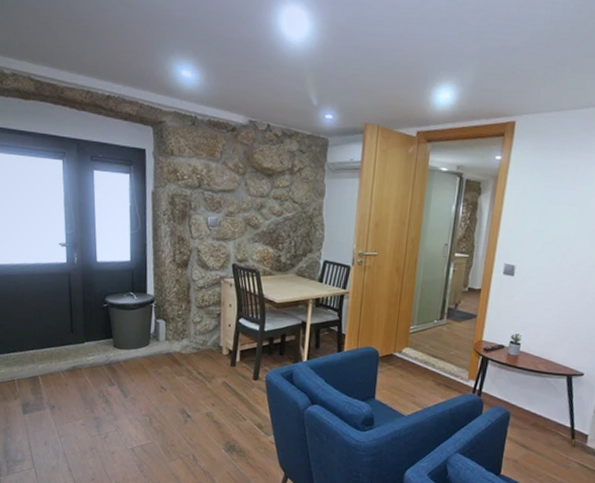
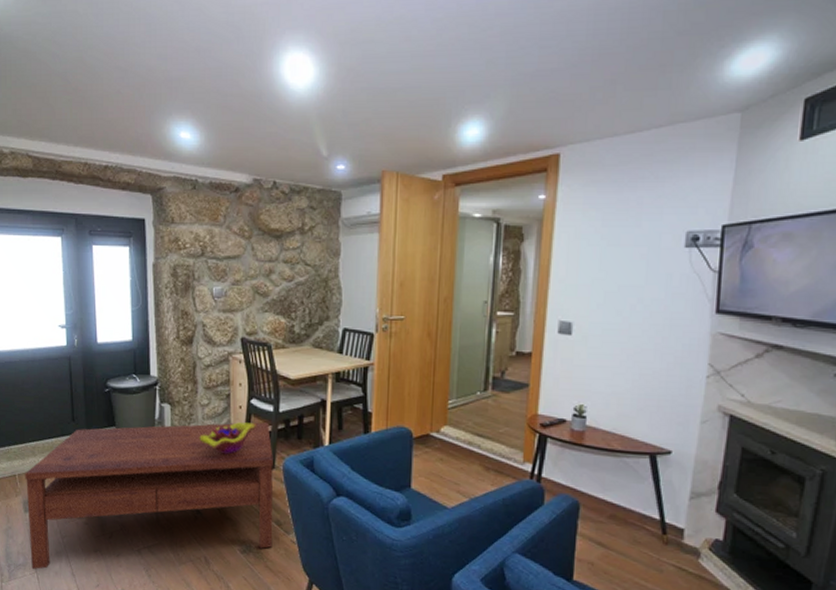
coffee table: none [24,339,258,466] -> present [25,422,273,570]
decorative bowl: none [191,338,244,366] -> present [199,422,257,454]

